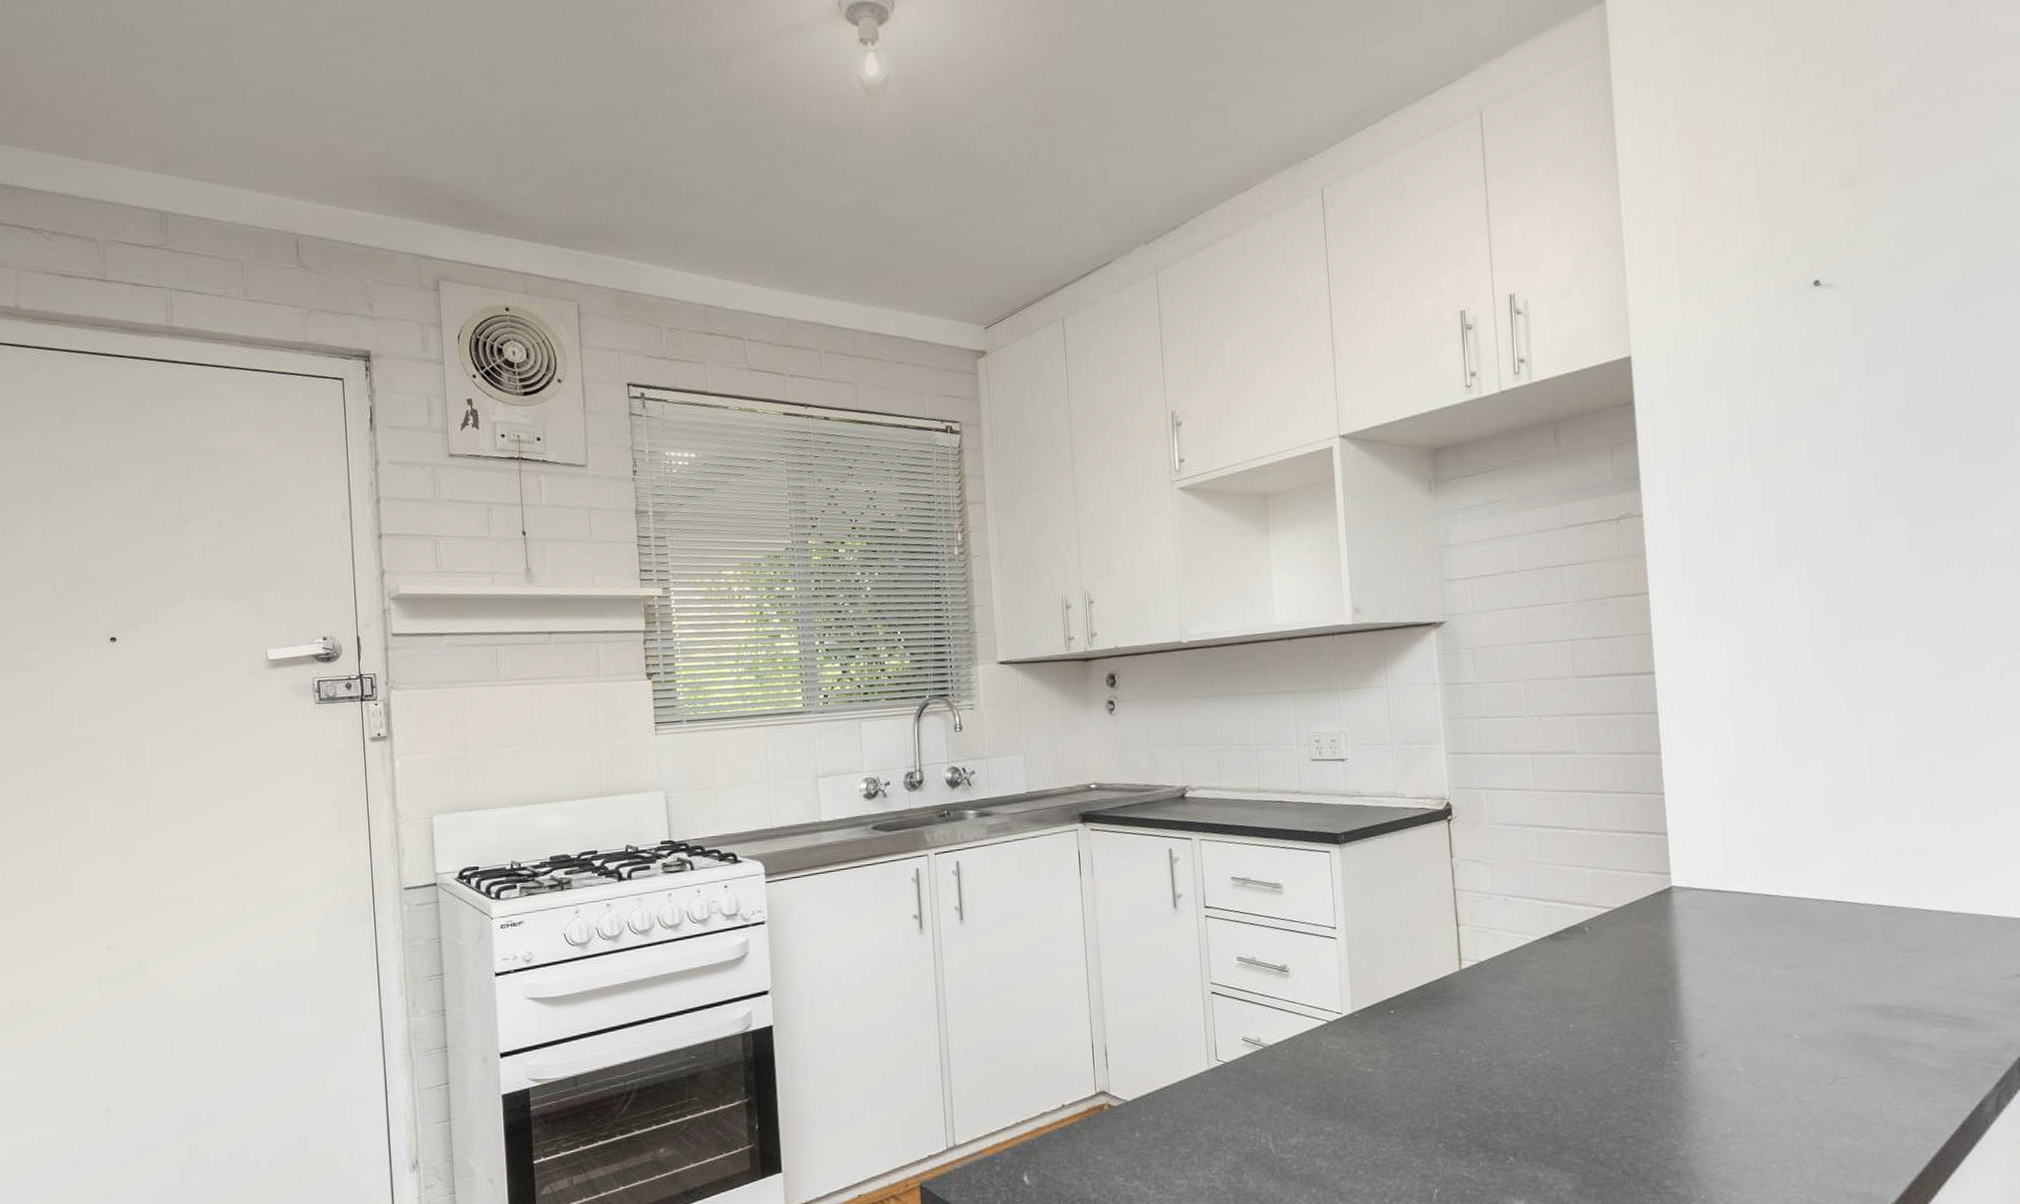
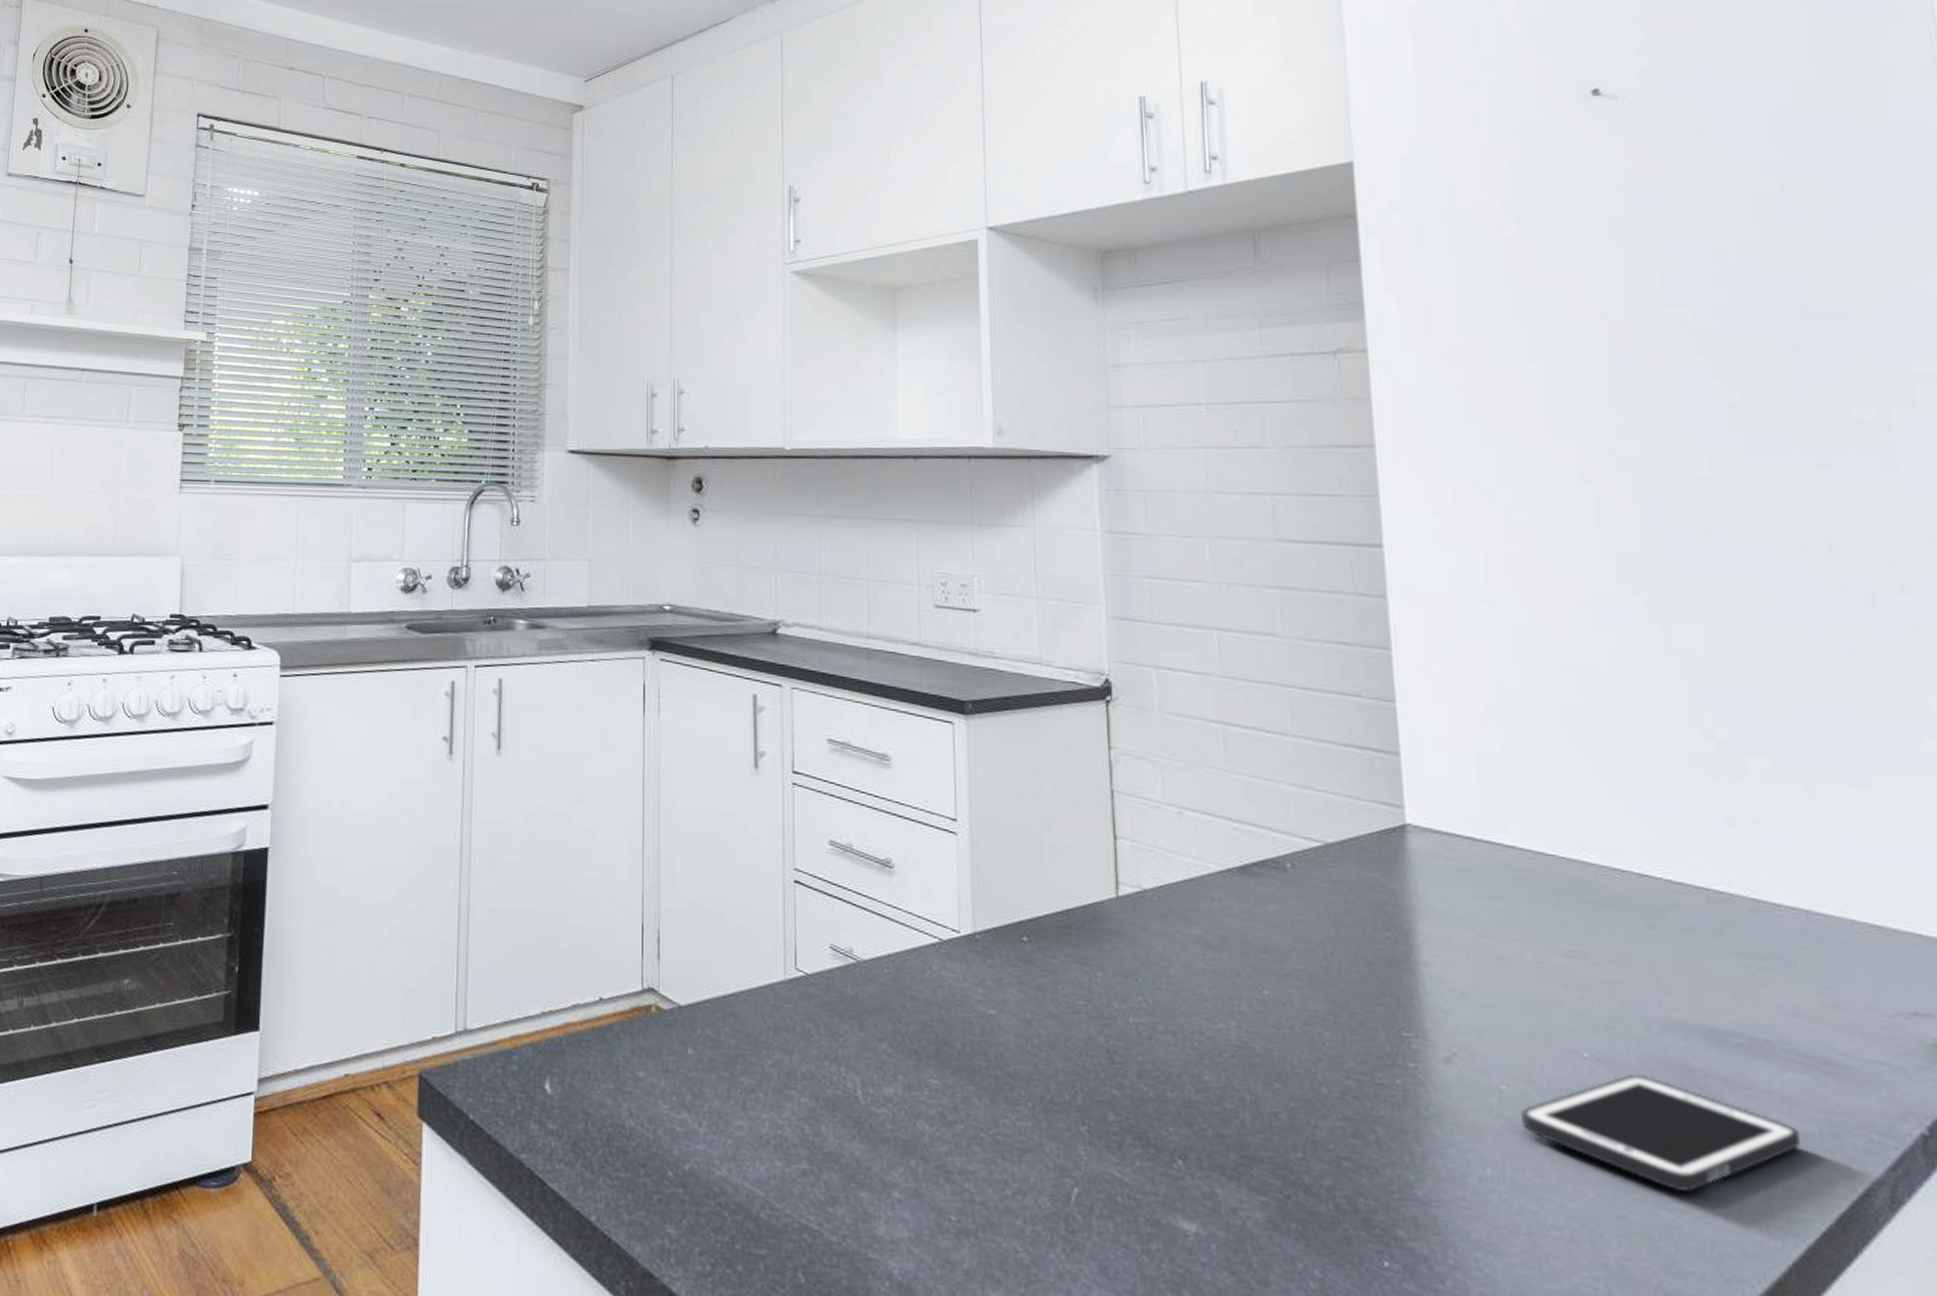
cell phone: none [1752,1045,1939,1124] -> present [1521,1074,1801,1193]

